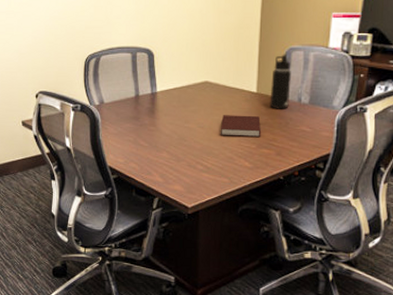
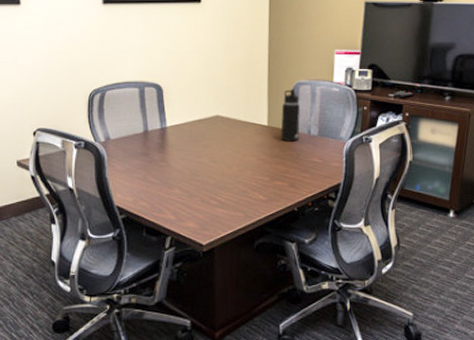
notebook: present [221,115,262,137] -> none [234,148,274,170]

